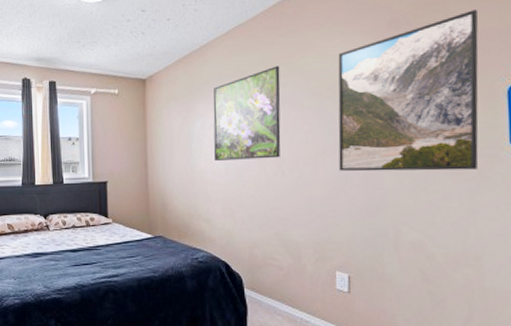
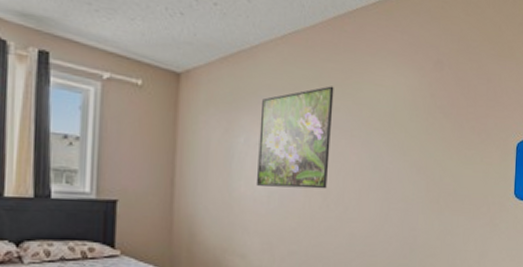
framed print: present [338,10,479,172] -> none [381,66,502,216]

